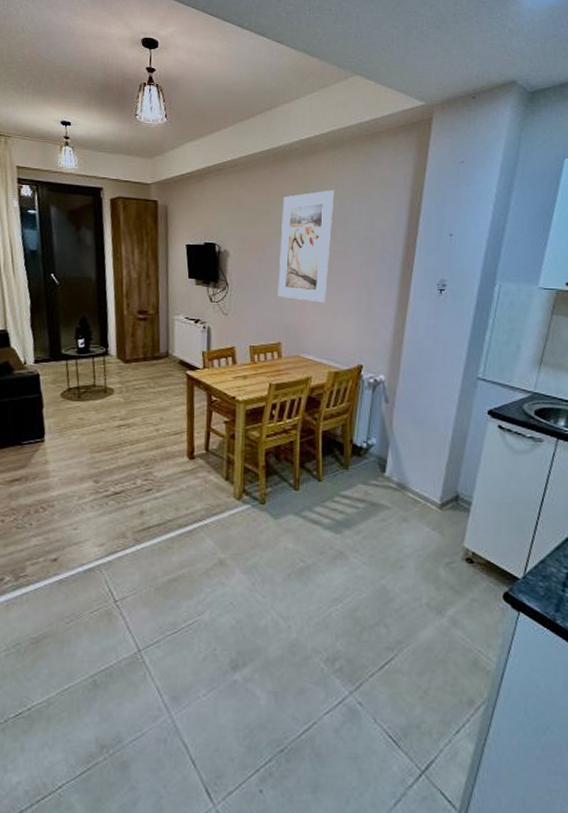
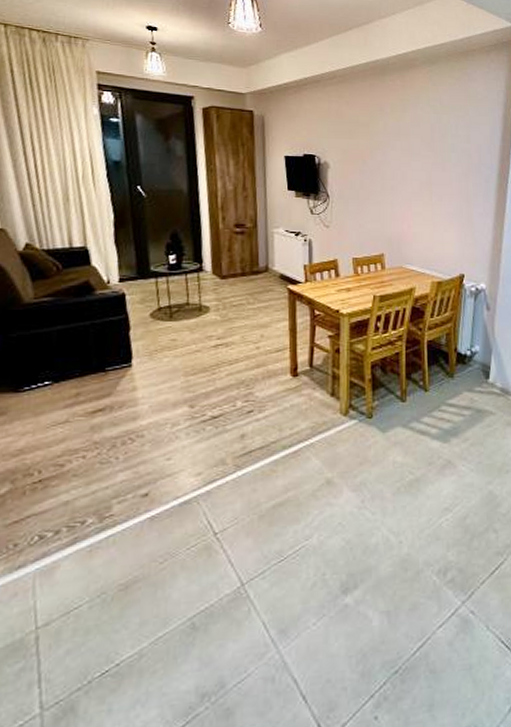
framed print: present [278,189,335,303] -> none [379,103,432,214]

